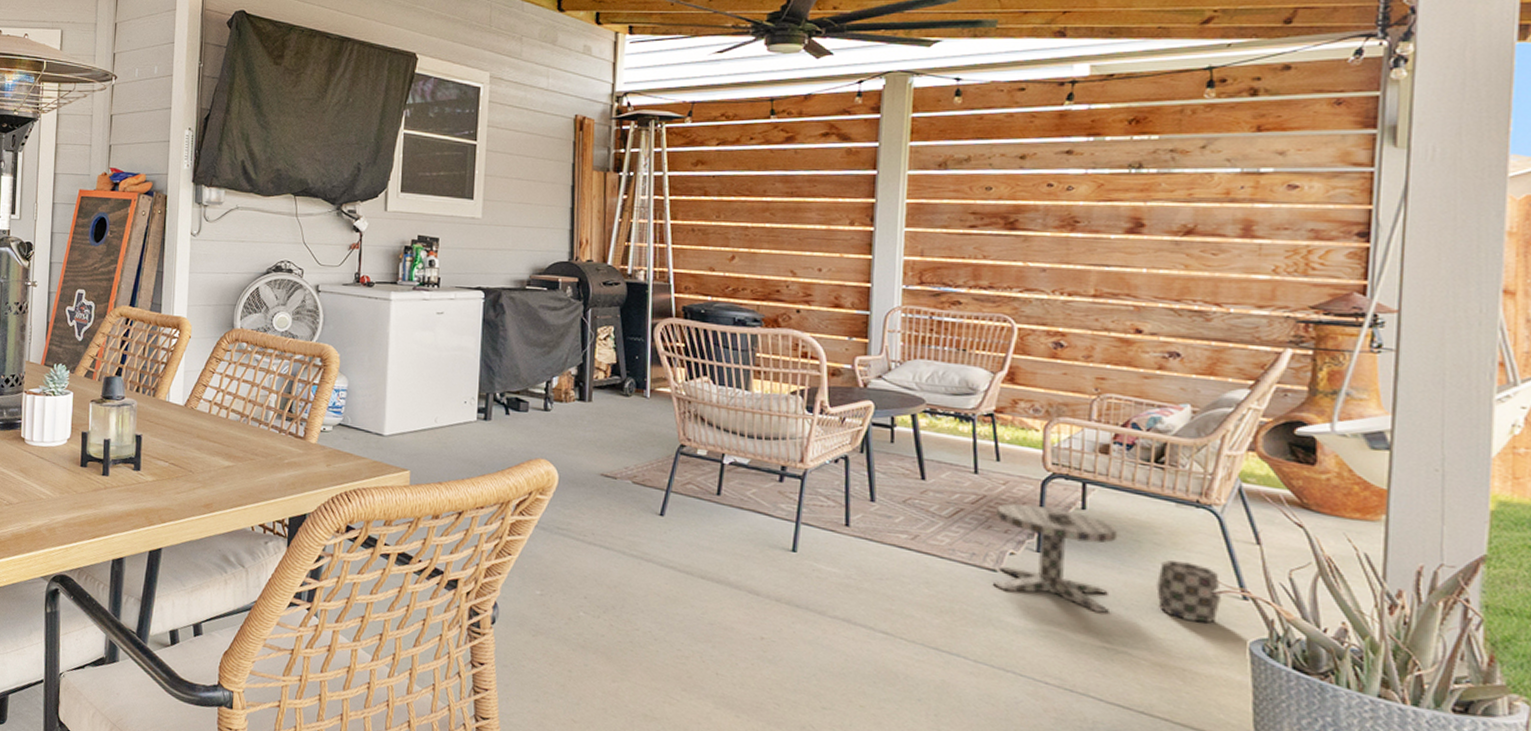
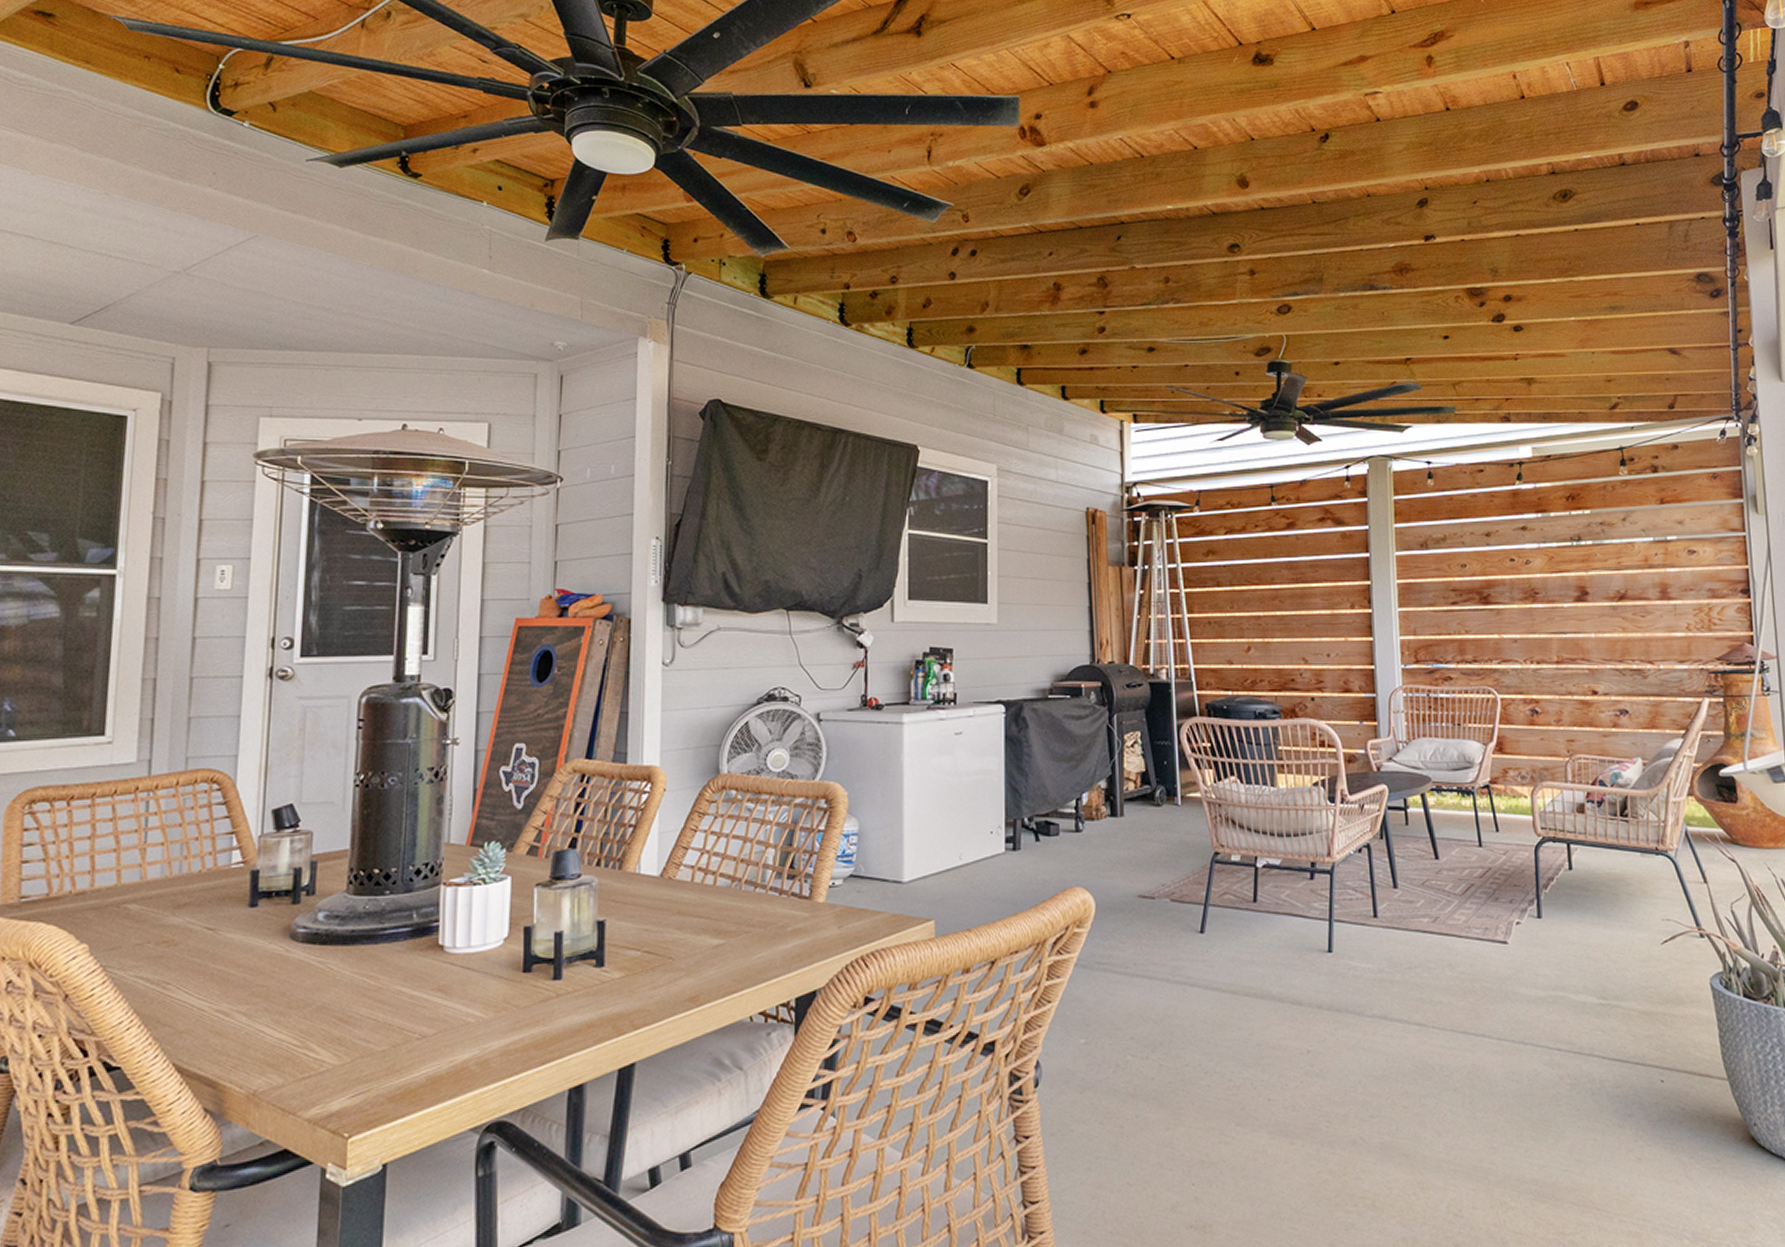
pedestal table: present [992,503,1221,624] -> none [1501,870,1684,970]

